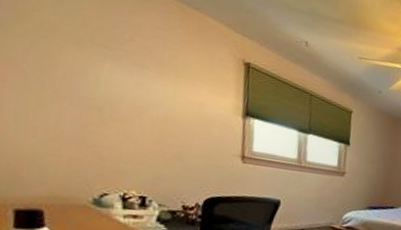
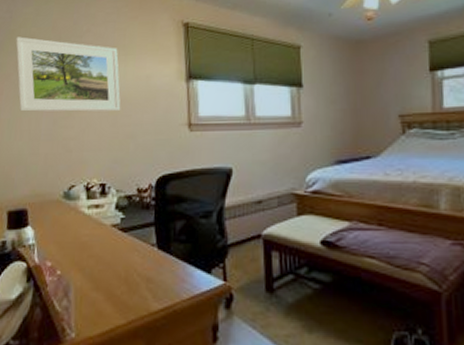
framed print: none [26,19,169,130] -> present [15,36,121,112]

